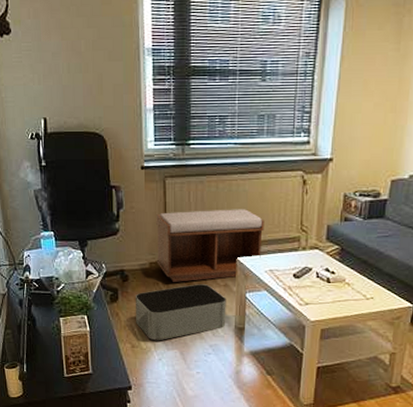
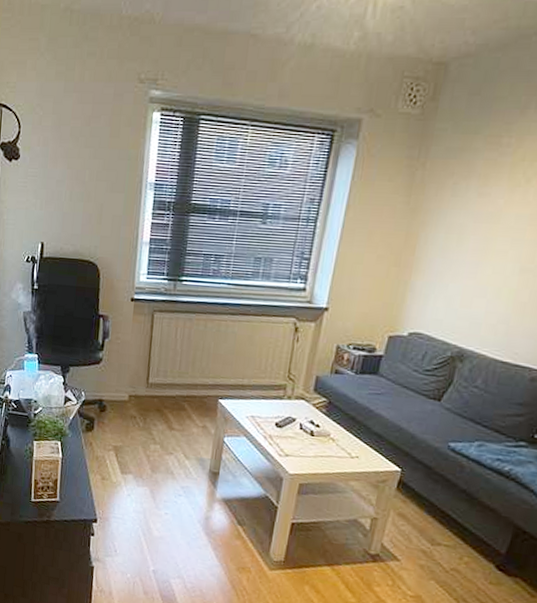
storage bin: present [135,284,226,341] -> none [109,422,204,476]
bench: present [156,209,265,282] -> none [136,346,251,420]

